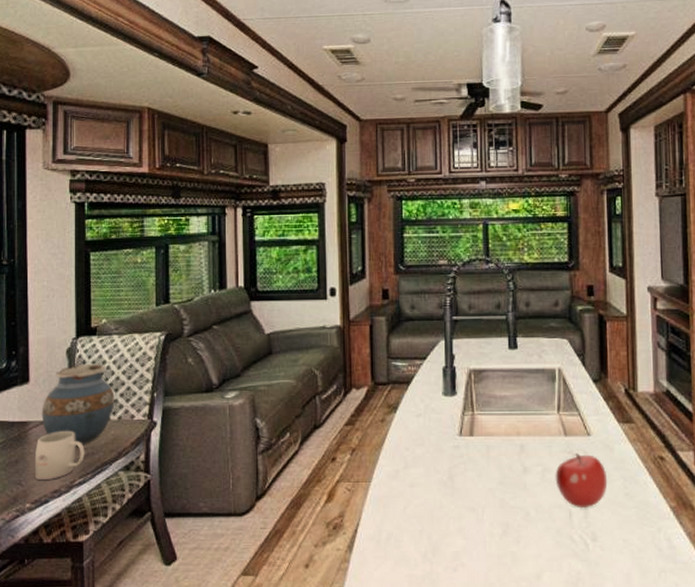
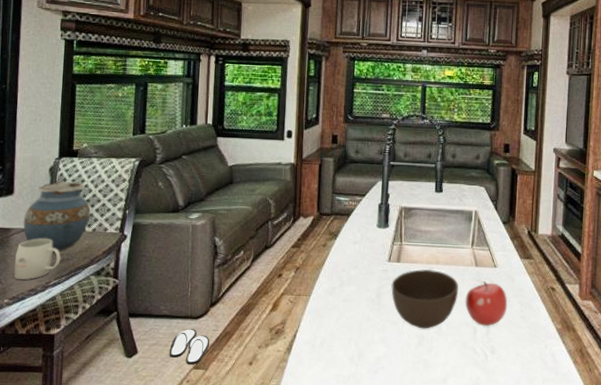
slippers: none [212,528,258,571] -> present [169,329,210,365]
bowl: none [465,442,547,515] -> present [391,269,459,329]

